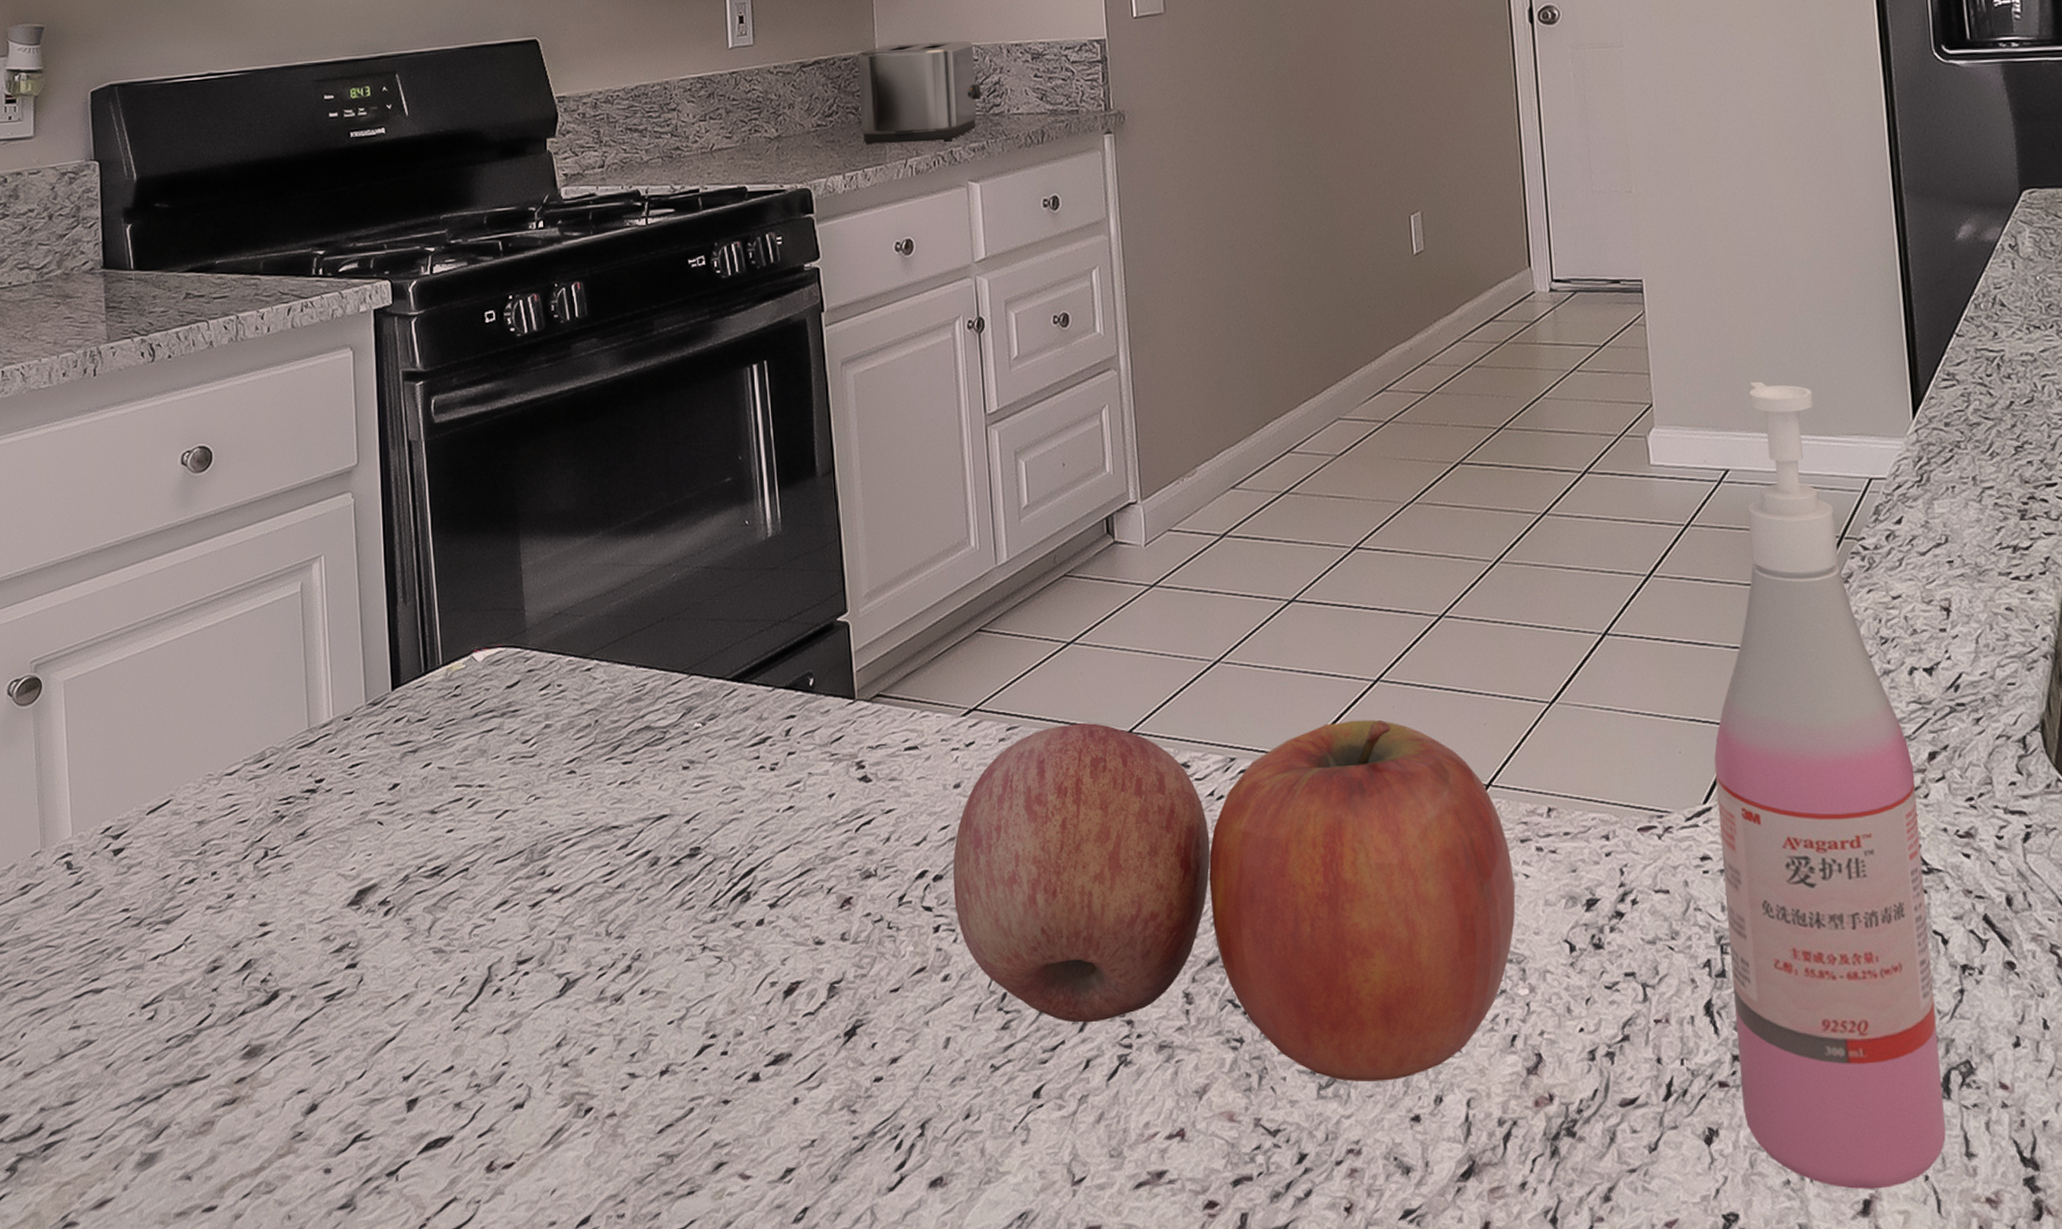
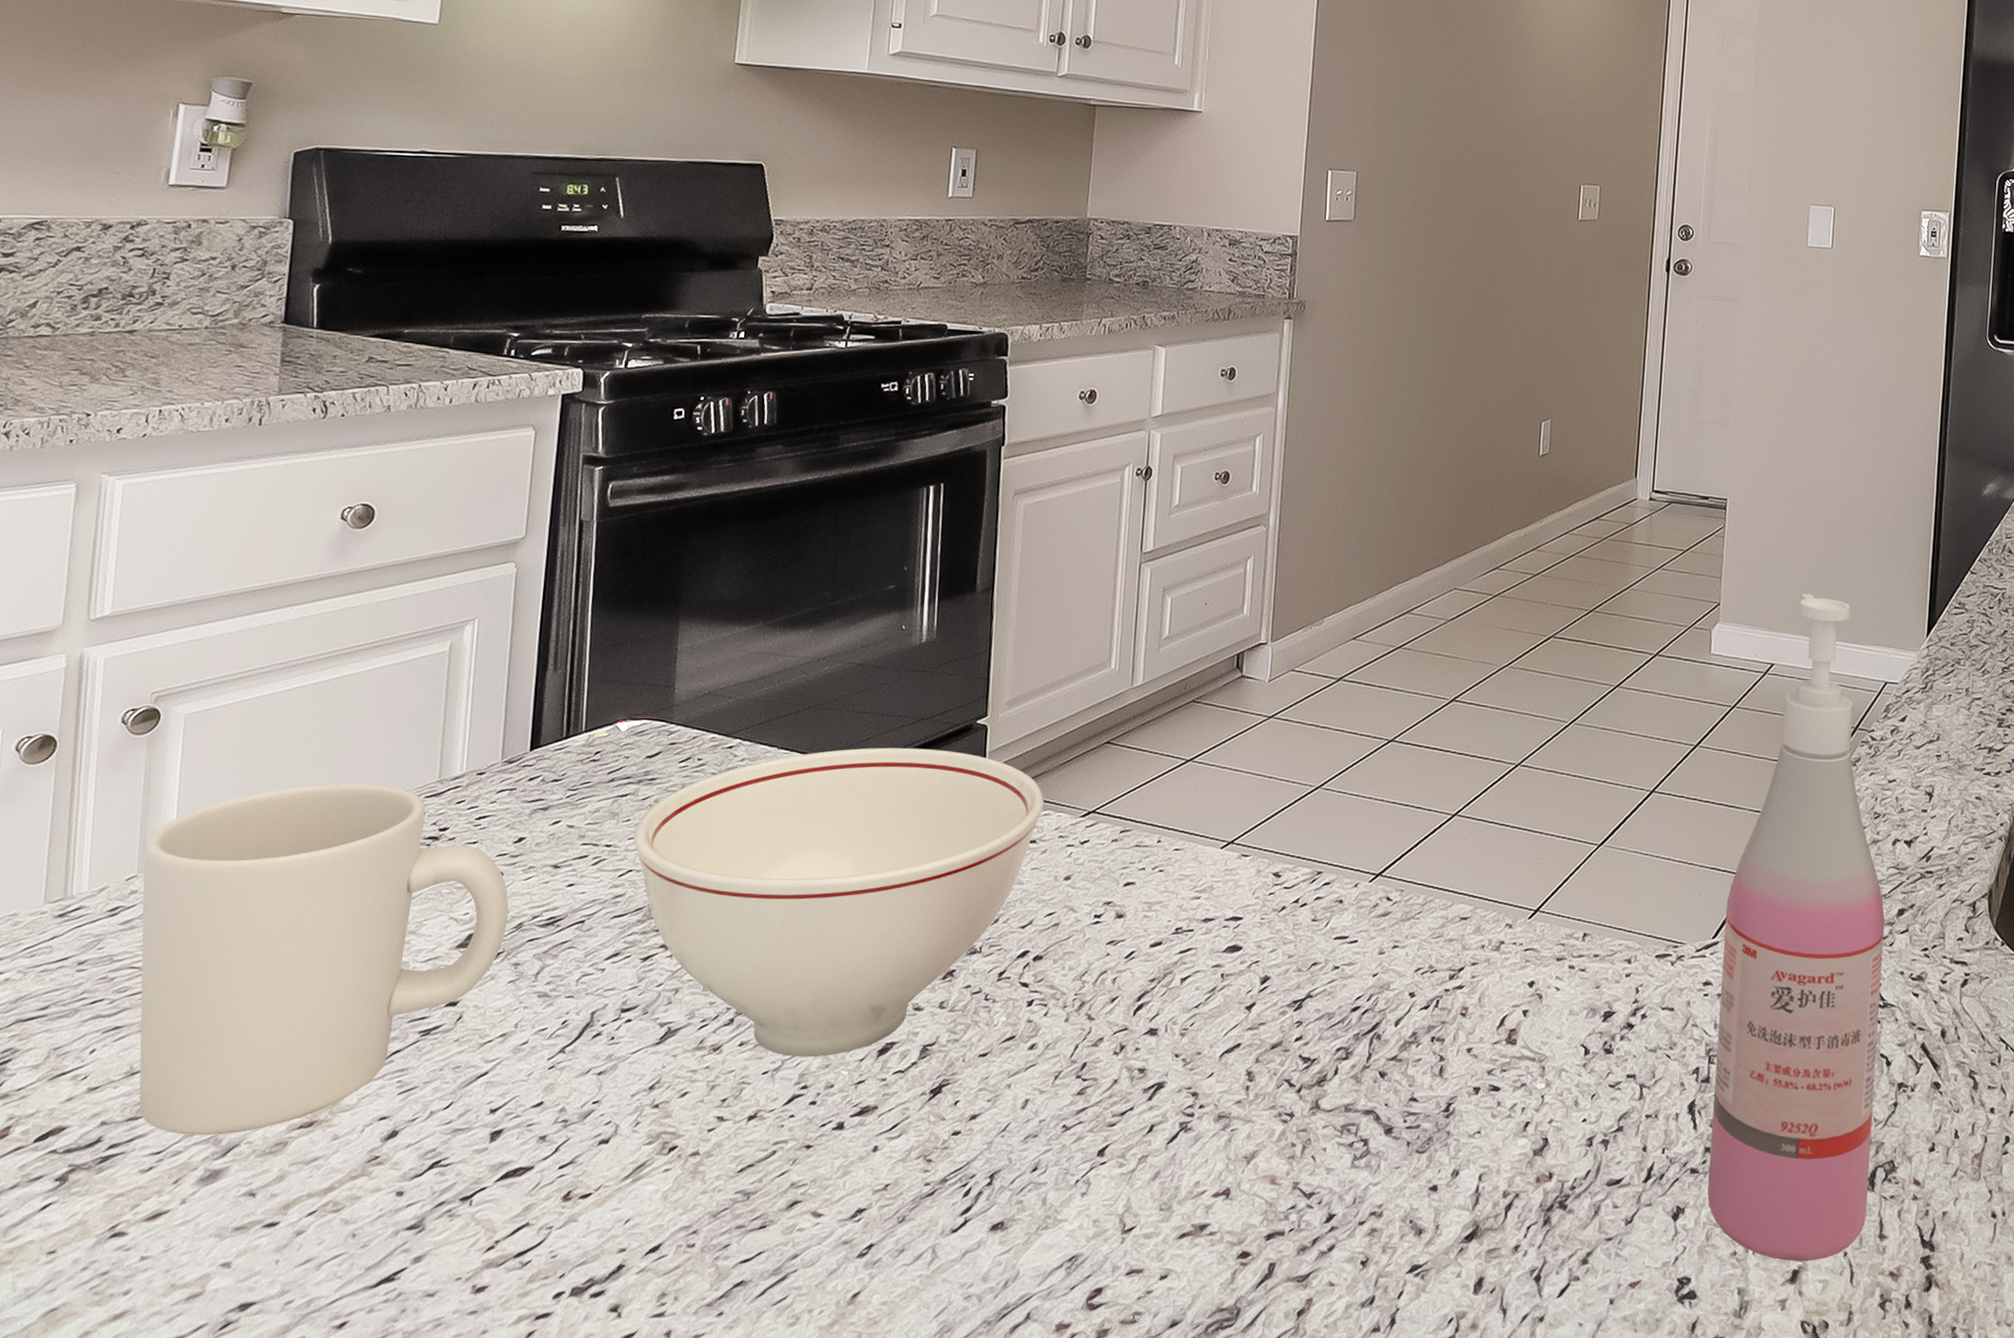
mug: none [44,738,394,1118] -> present [139,783,509,1136]
bowl: none [504,653,921,1003] -> present [633,747,1045,1058]
toaster: present [857,40,982,144] -> none [1063,214,1180,307]
fruit: present [953,723,1211,1023] -> none [1050,831,1290,1093]
fruit: present [1208,719,1516,1081] -> none [1281,847,1547,1156]

